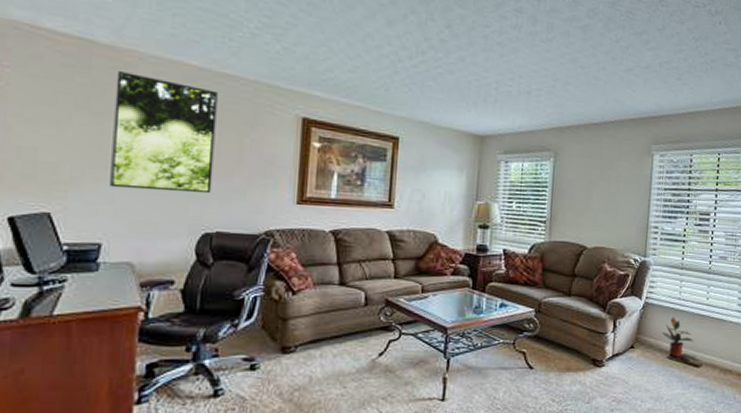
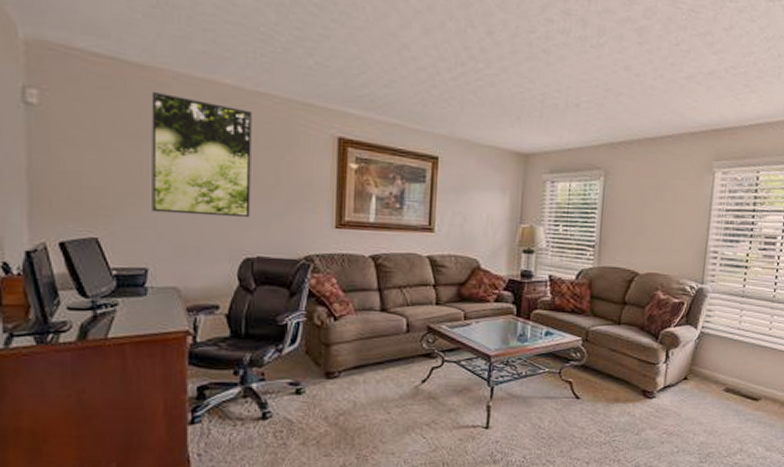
potted plant: present [661,317,694,357] -> none [718,347,754,390]

